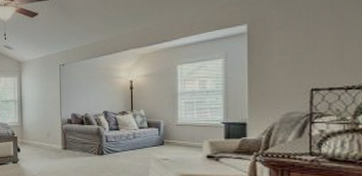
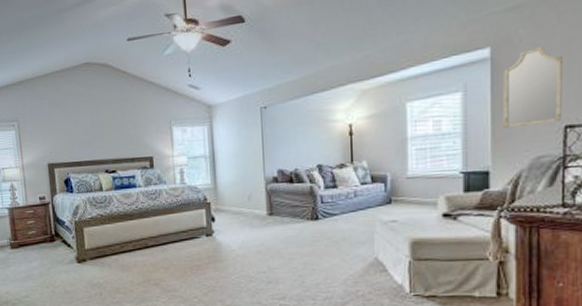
home mirror: none [258,25,308,89] -> present [503,47,562,129]

